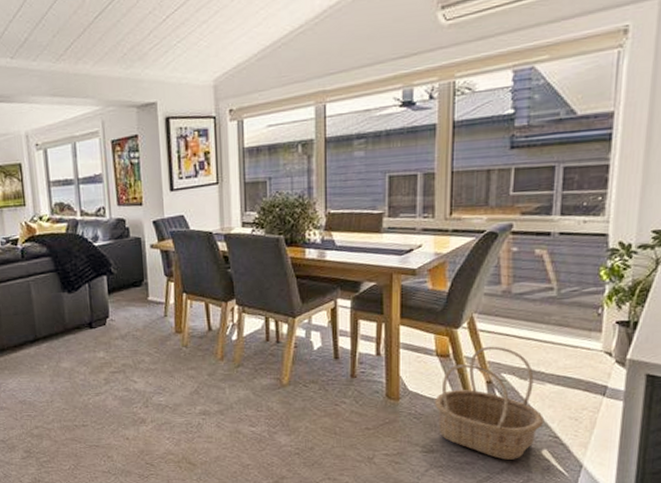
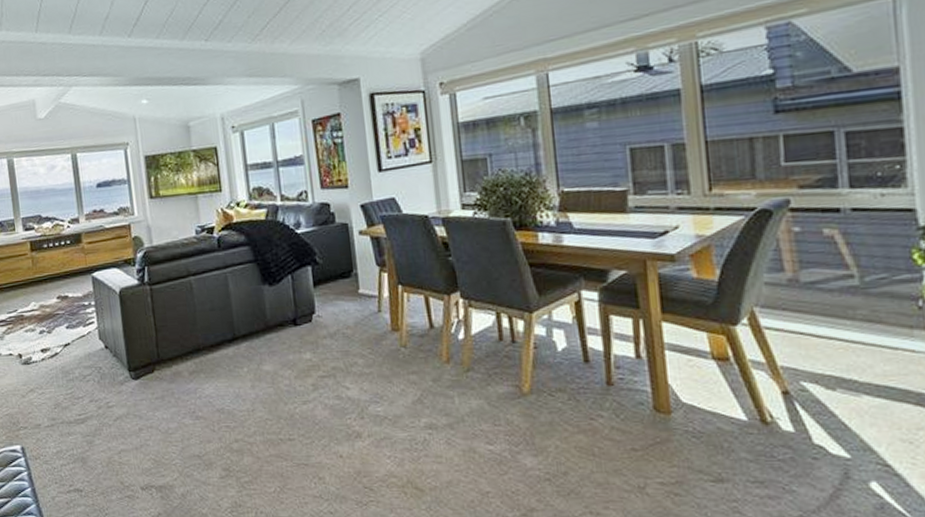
basket: present [434,346,545,460] -> none [716,347,868,494]

